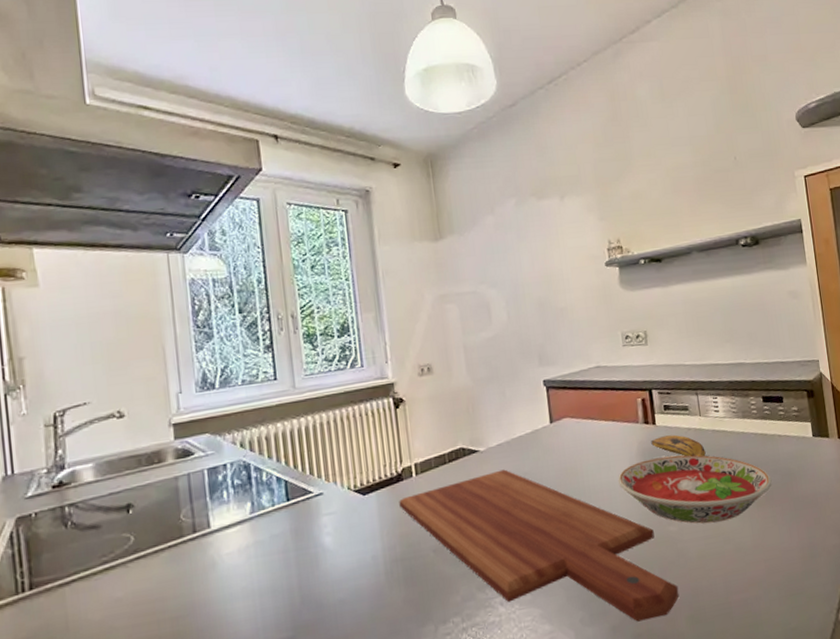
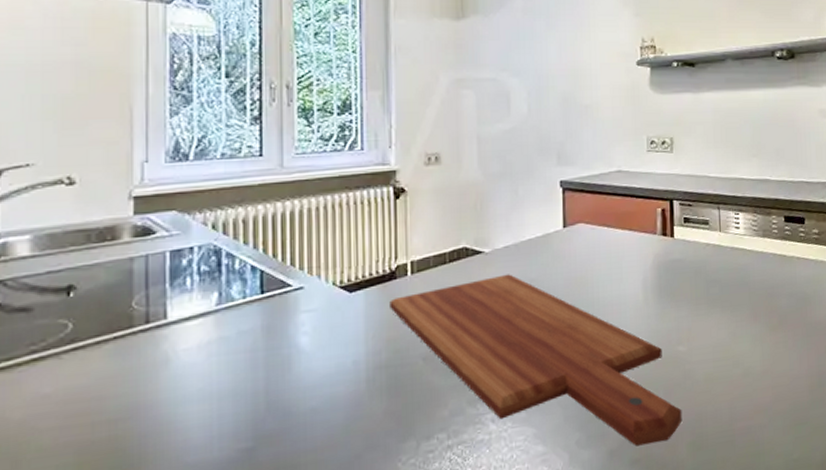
bowl: present [617,455,772,524] -> none [629,271,787,345]
banana: present [651,434,706,457] -> none [667,249,723,275]

